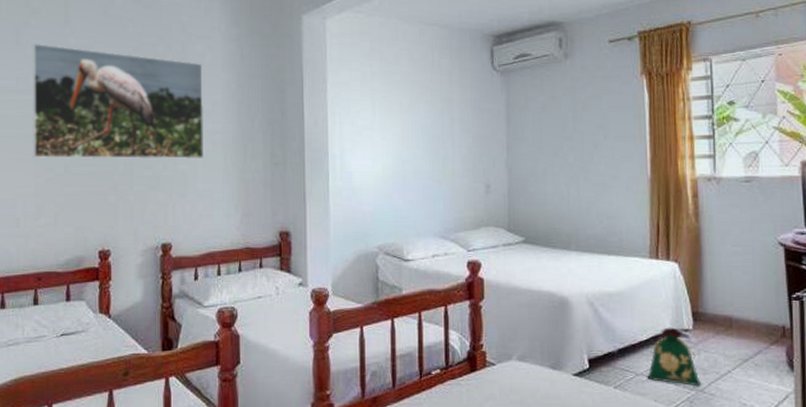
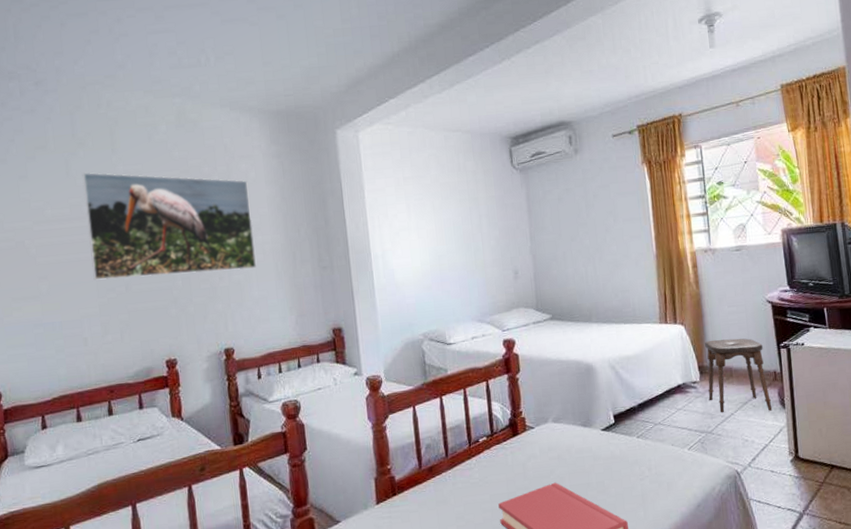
bag: present [647,327,702,387] -> none [664,381,710,430]
stool: none [701,282,778,373] -> present [705,338,773,413]

